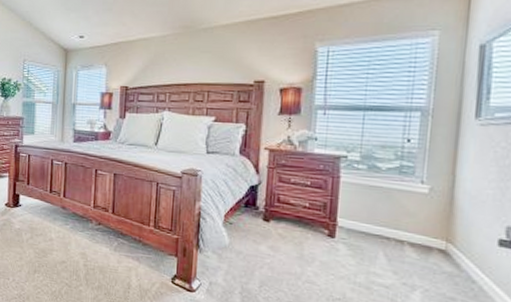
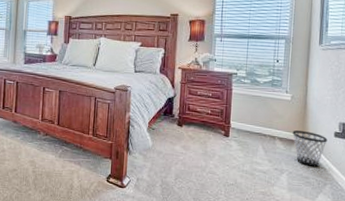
wastebasket: none [431,234,487,286] -> present [293,130,328,168]

